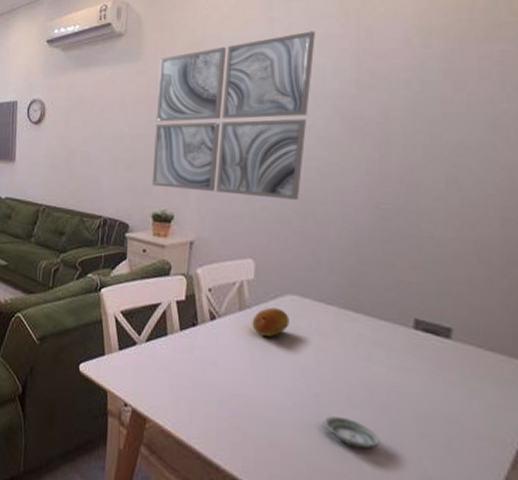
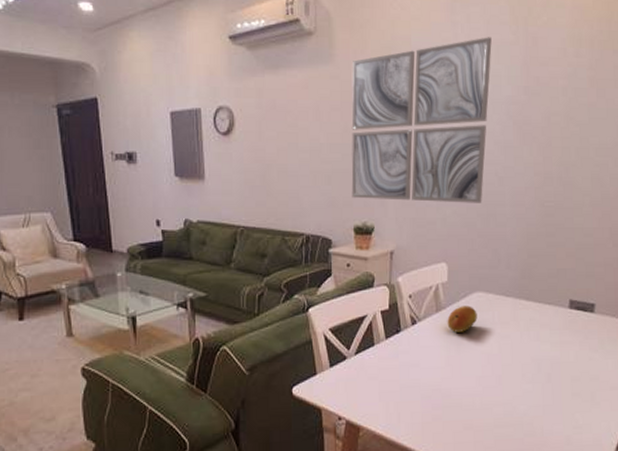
saucer: present [323,415,380,449] -> none [505,391,546,415]

